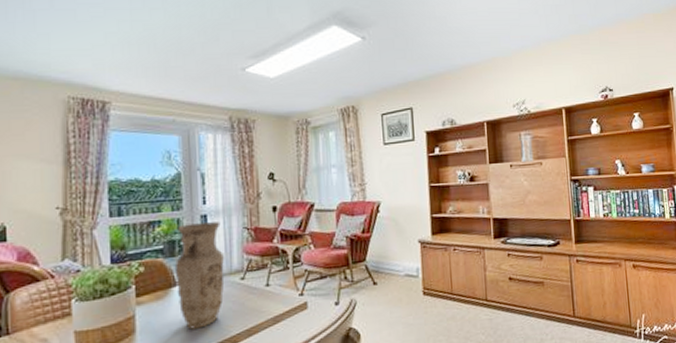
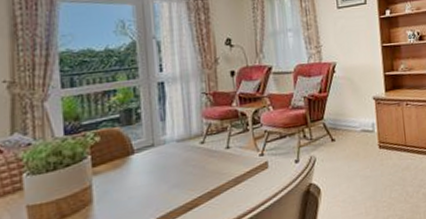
vase: present [174,222,225,329] -> none [132,88,185,196]

